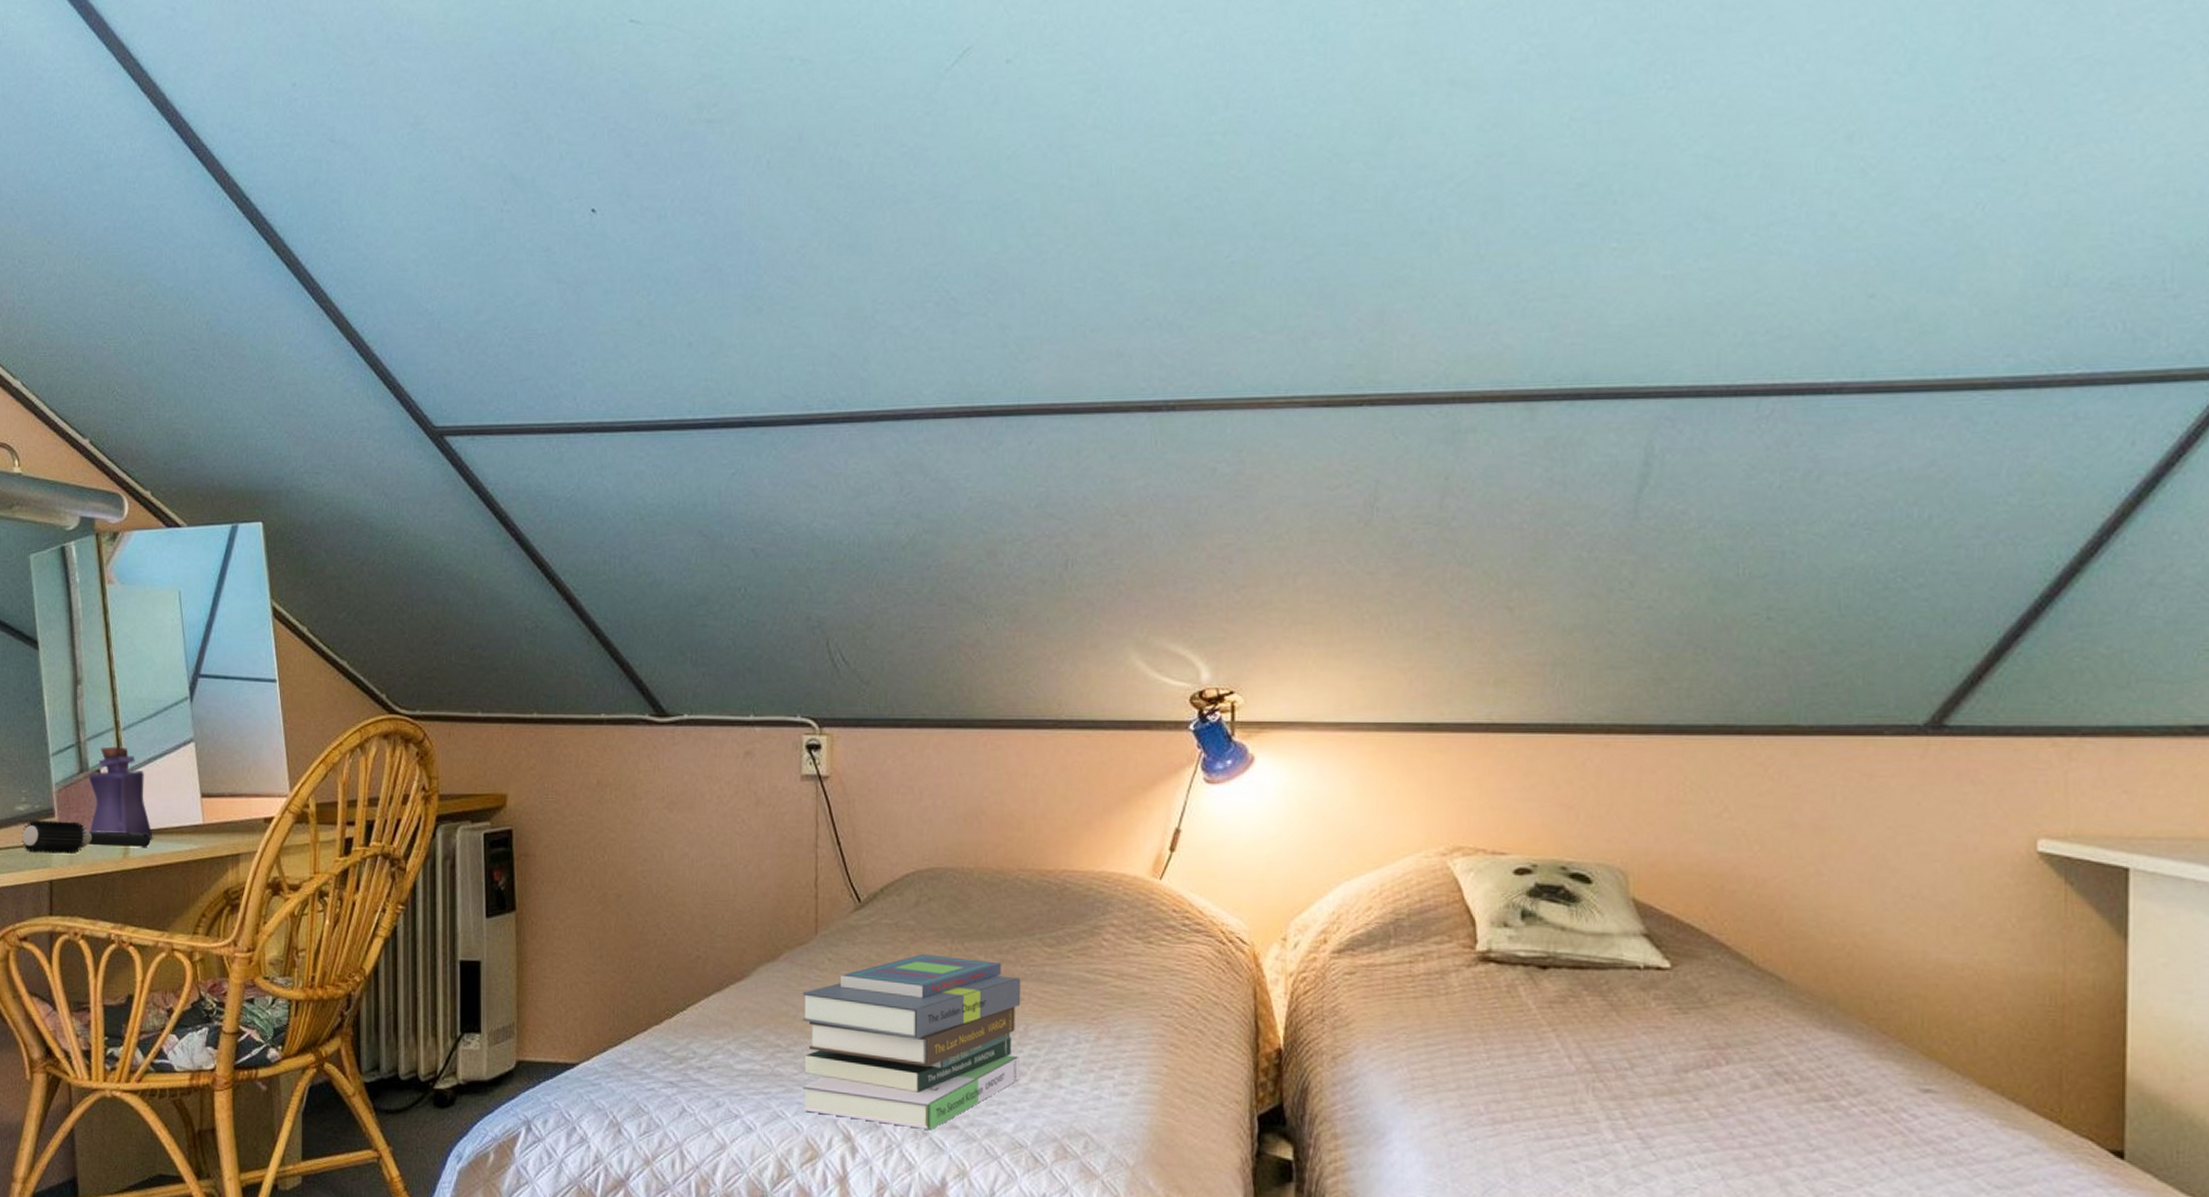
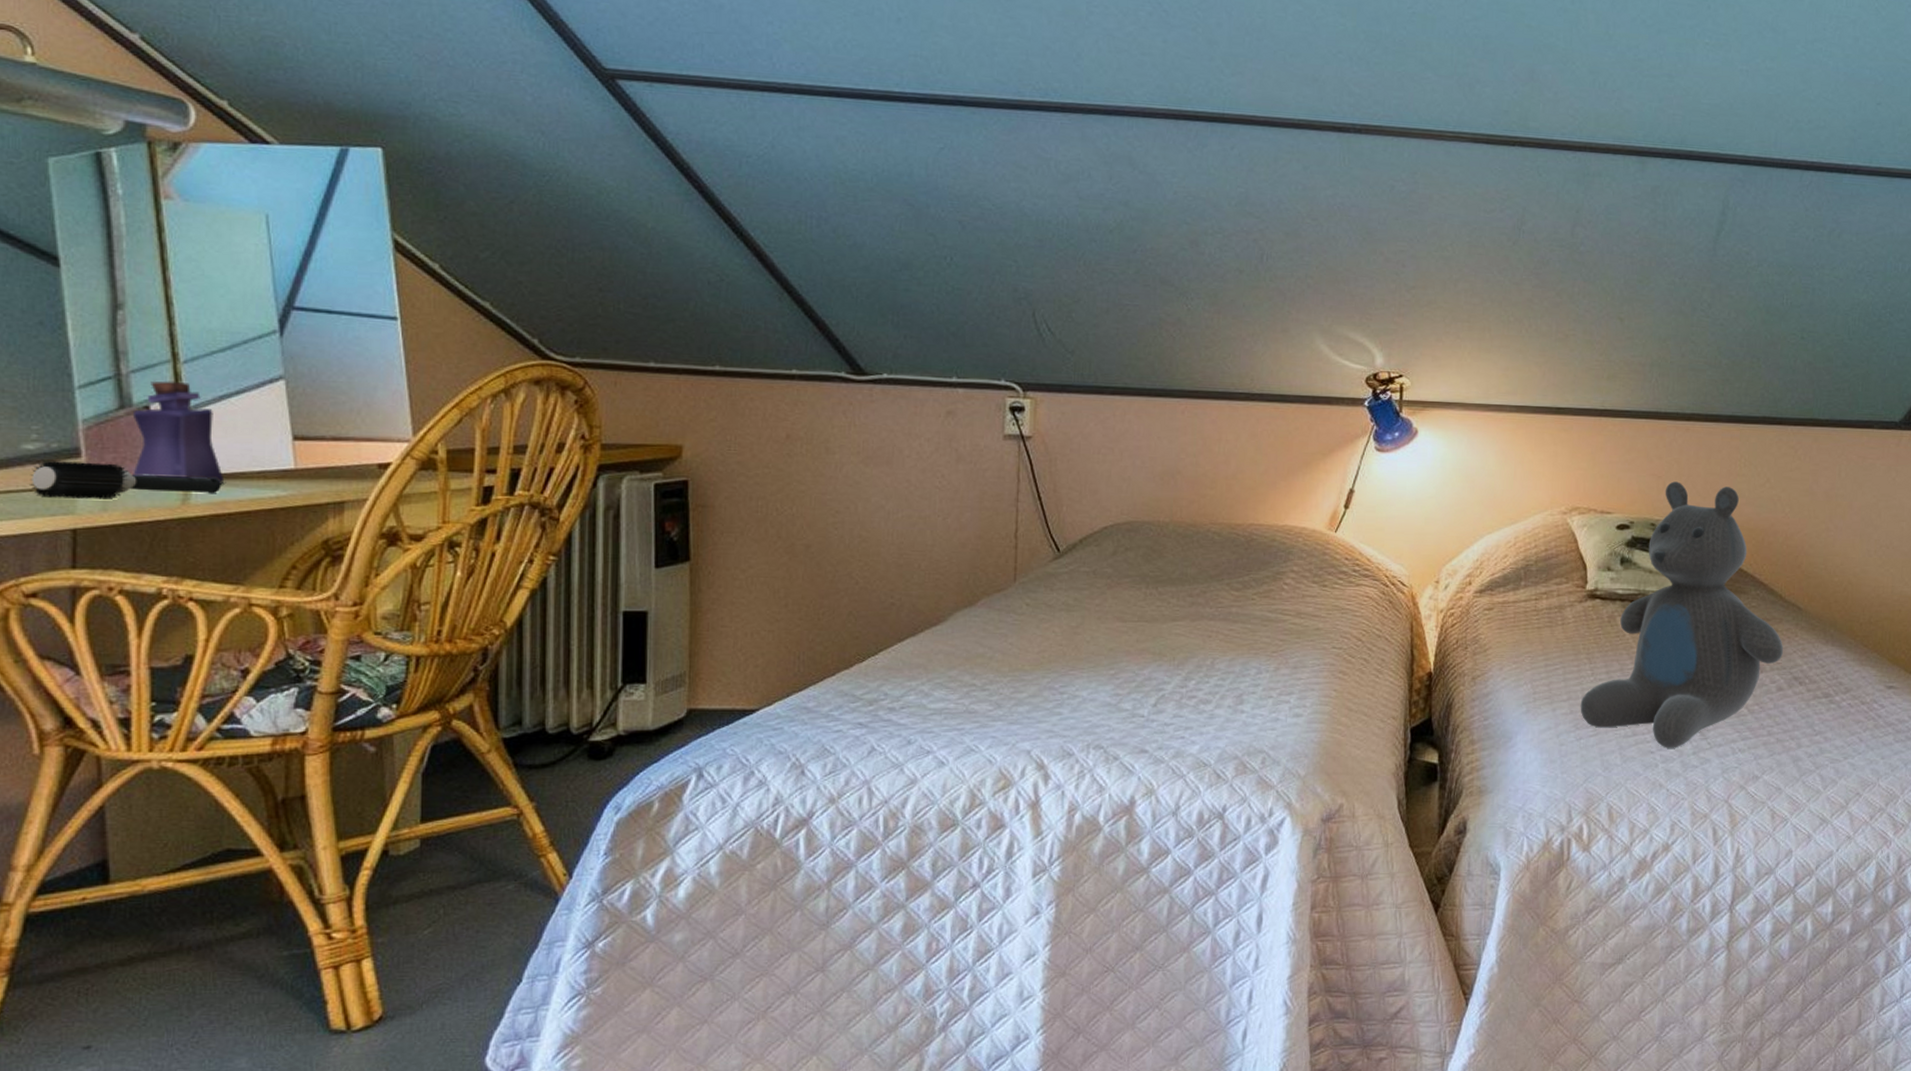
books: present [802,954,1021,1130] -> none [996,598,1210,755]
stuffed animal: none [1473,812,1759,1158] -> present [1580,481,1784,748]

